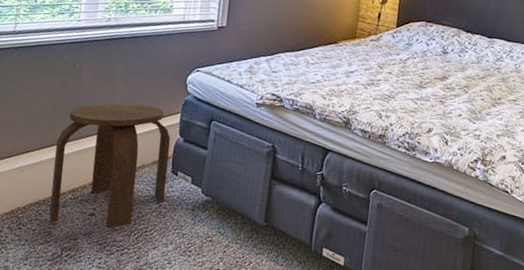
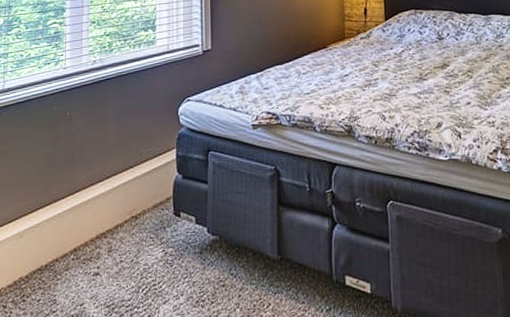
stool: present [49,103,171,229] -> none [52,145,170,289]

